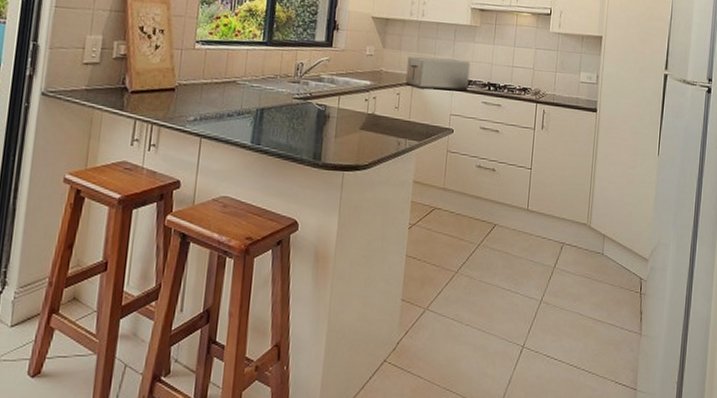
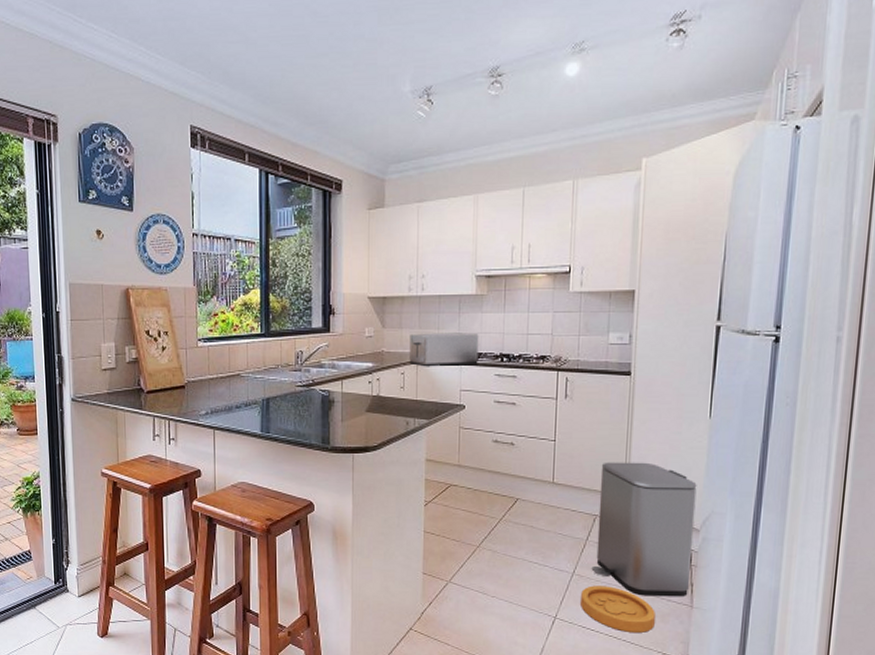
pet bowl: none [546,313,611,361] -> present [581,585,655,633]
pedal bin: none [557,191,647,325] -> present [591,462,697,597]

